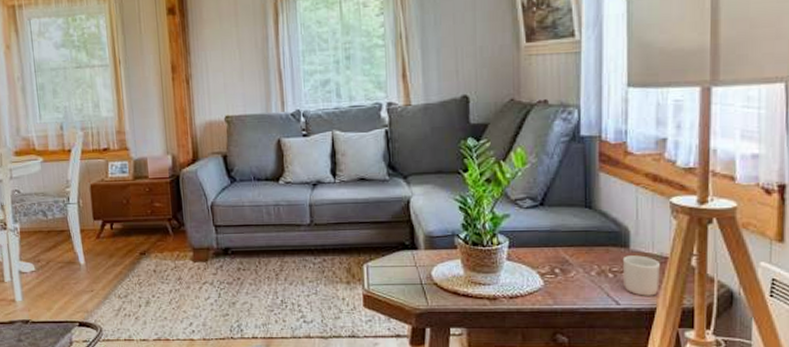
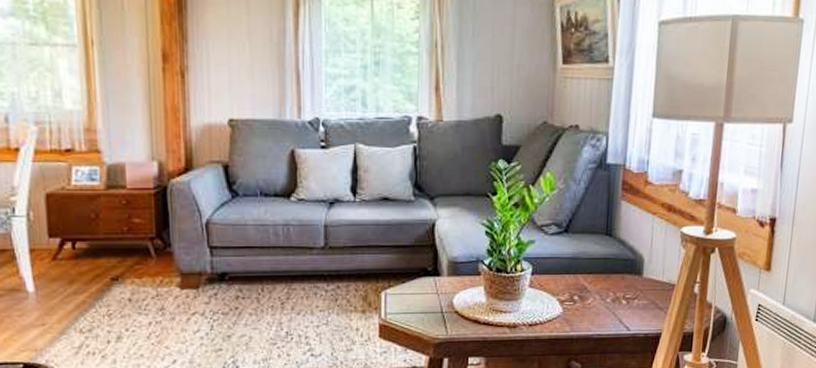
mug: present [622,255,660,296] -> none [634,283,668,322]

